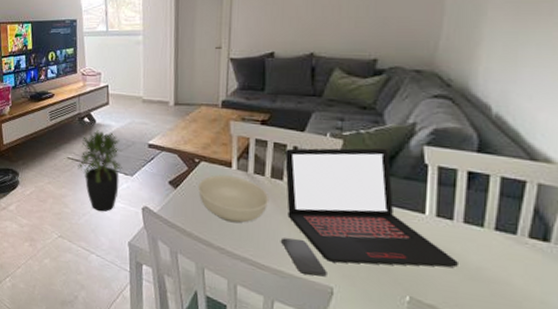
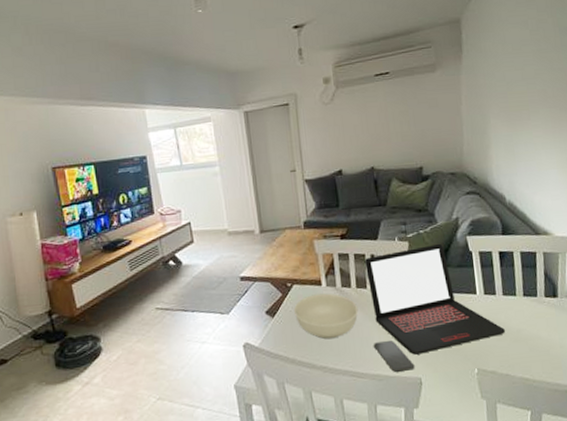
potted plant: present [77,130,122,212] -> none [168,271,217,360]

